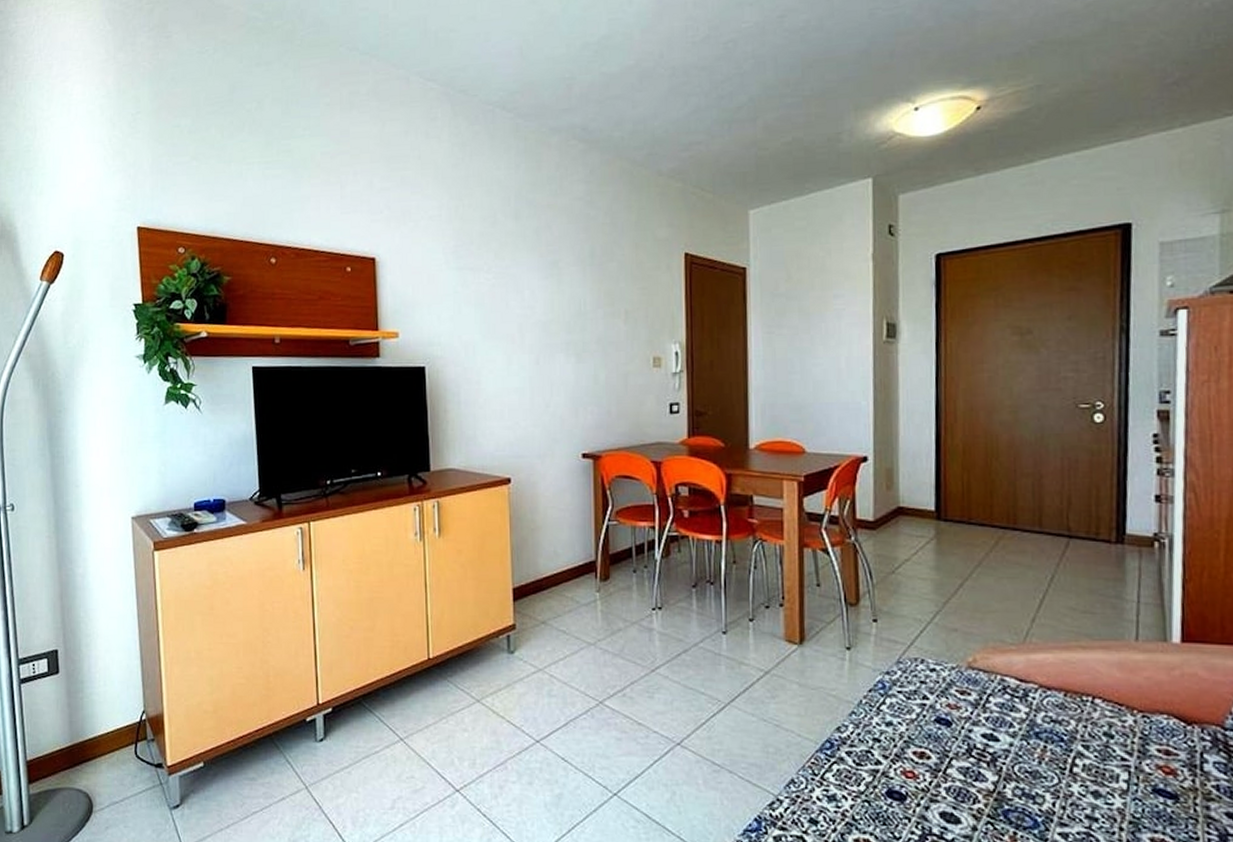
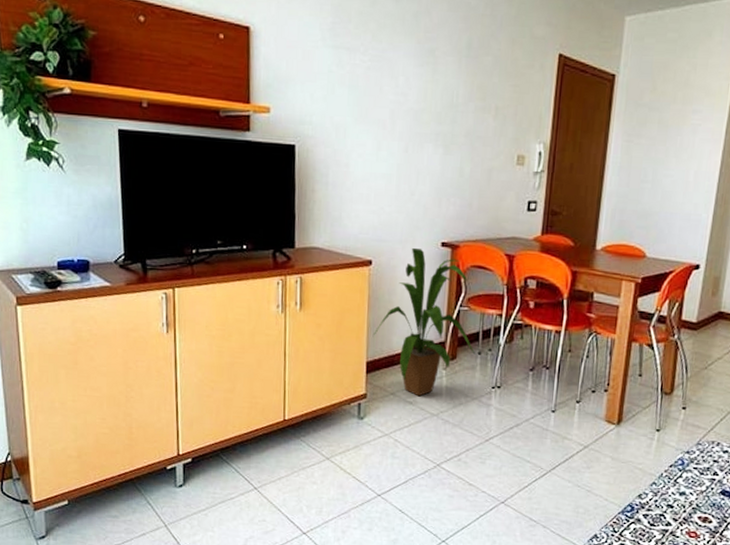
house plant: none [518,462,629,624] -> present [374,248,475,397]

